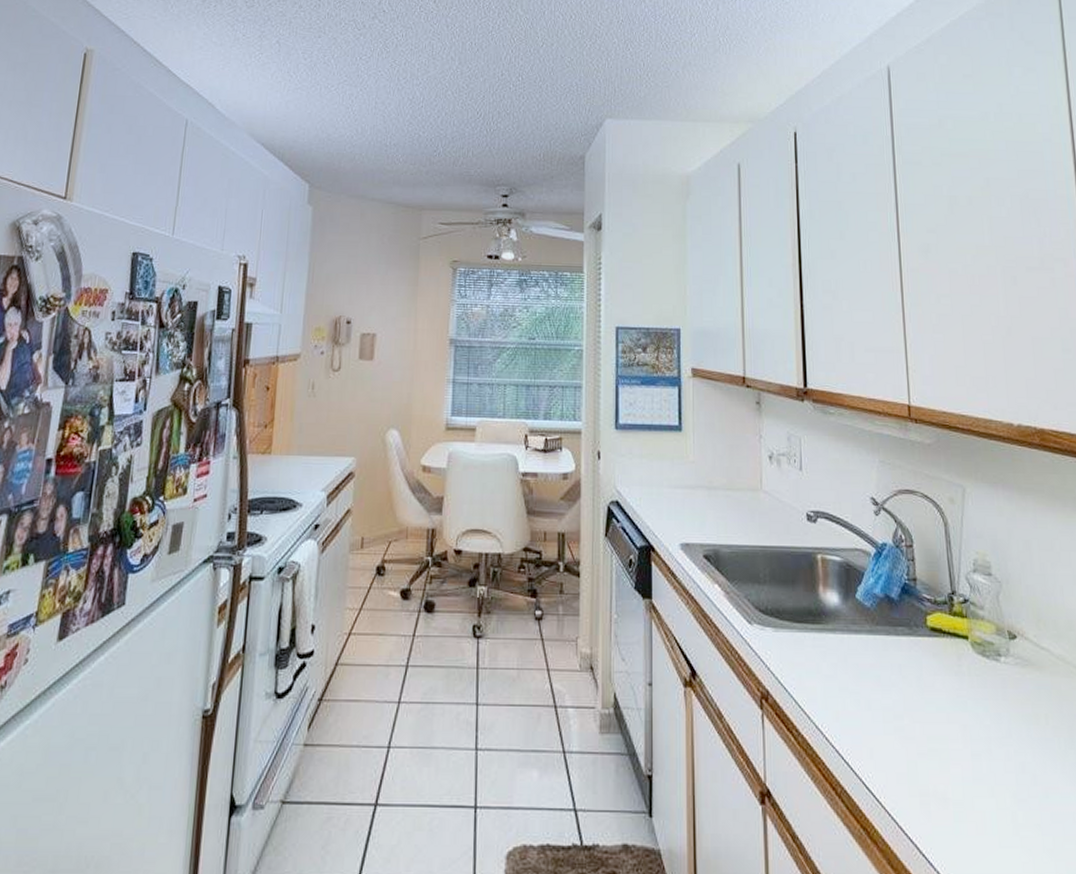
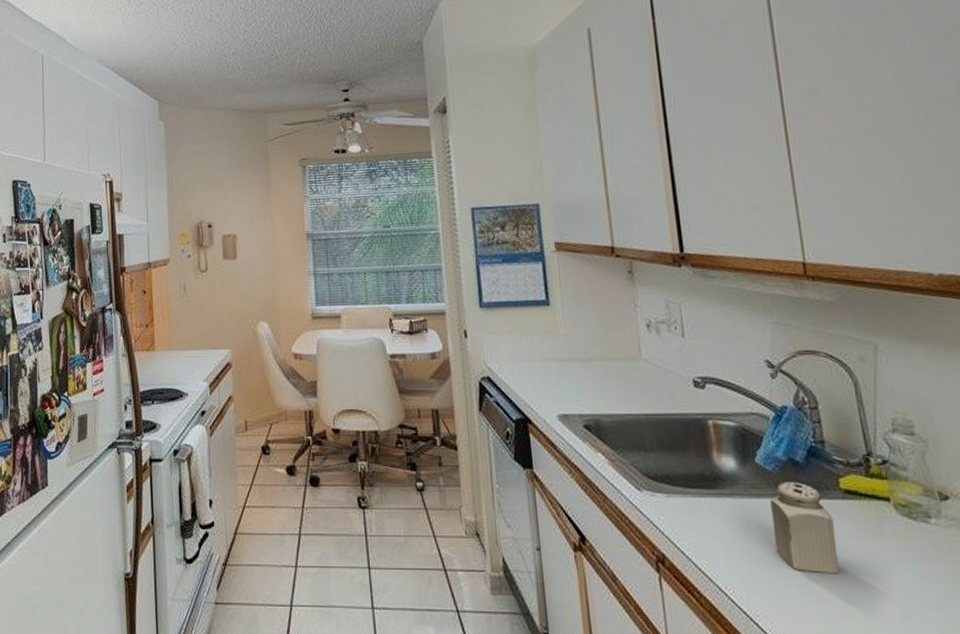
salt shaker: none [867,618,922,710] -> present [770,481,840,573]

